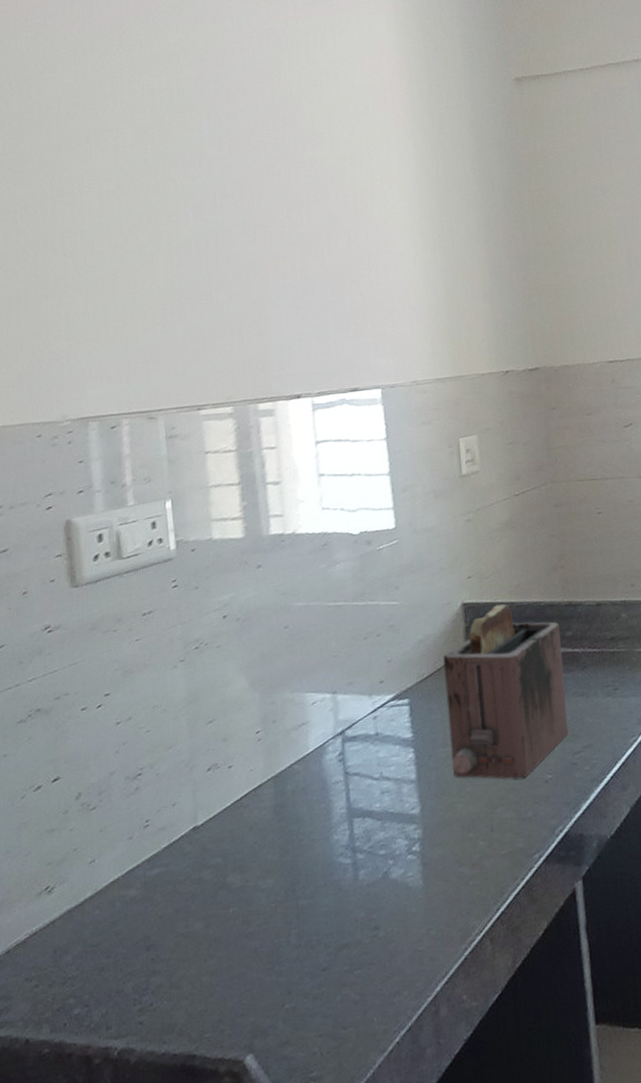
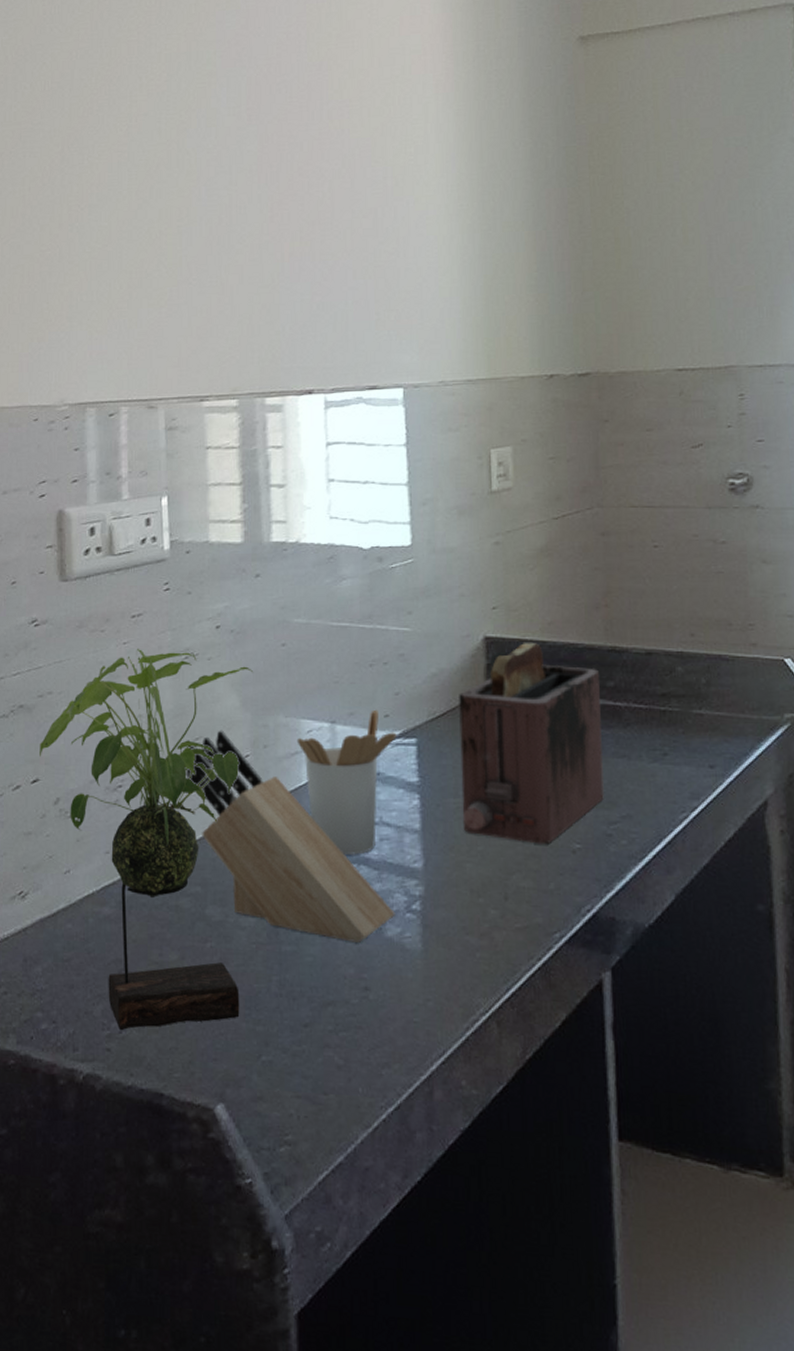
plant: none [59,643,263,1003] -> present [40,648,254,1031]
knife block: none [201,711,398,889] -> present [186,730,395,943]
utensil holder: none [302,677,391,811] -> present [296,709,397,855]

